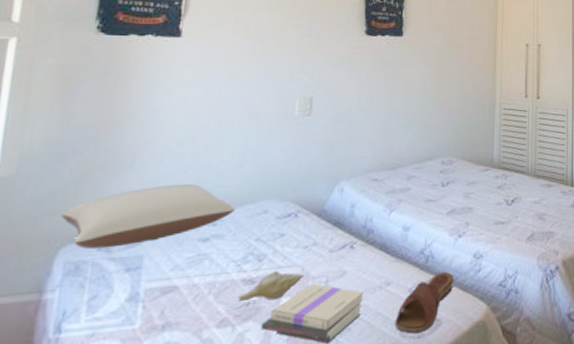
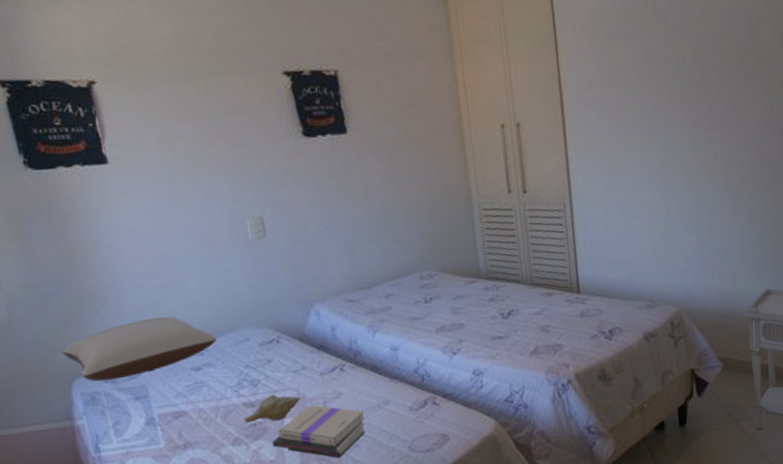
sandal: present [395,271,454,334] -> none [400,389,456,449]

